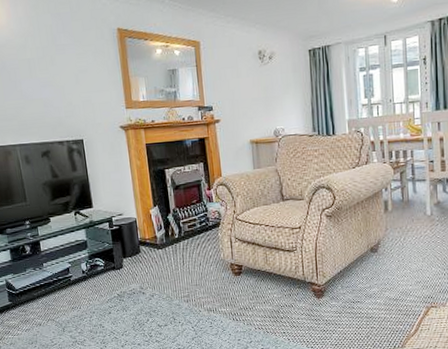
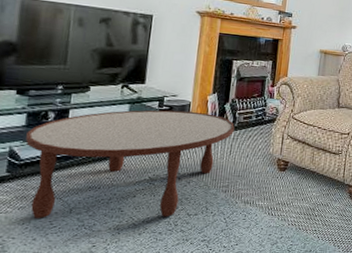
coffee table: none [14,227,182,338] -> present [26,110,235,218]

